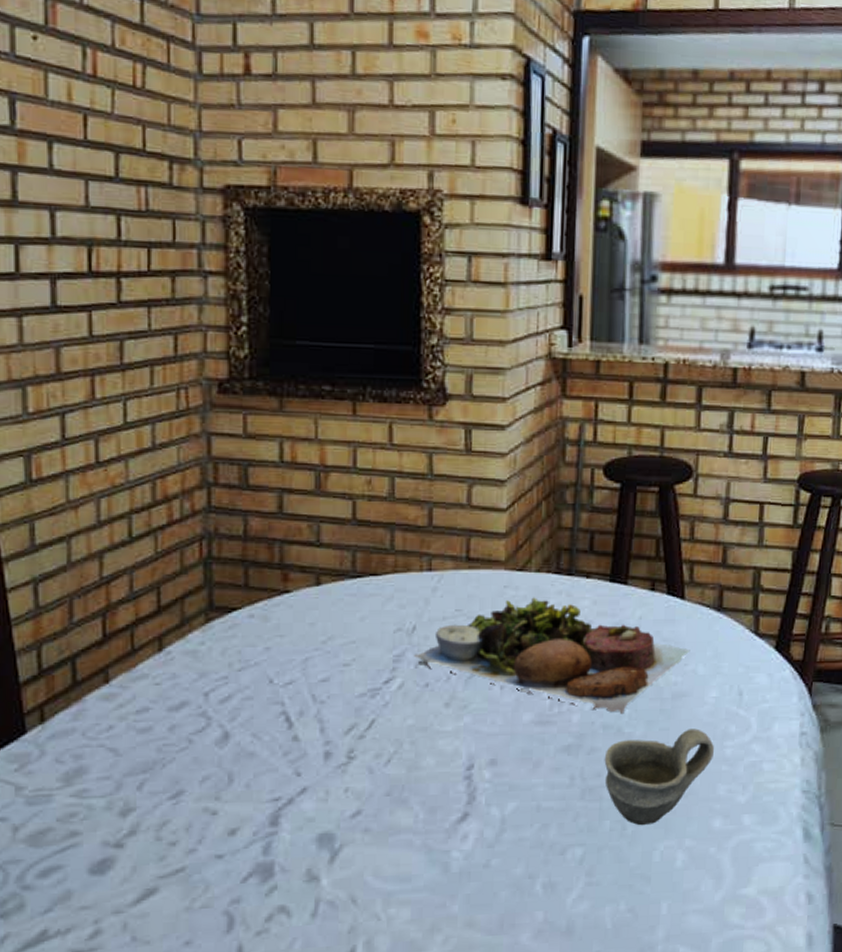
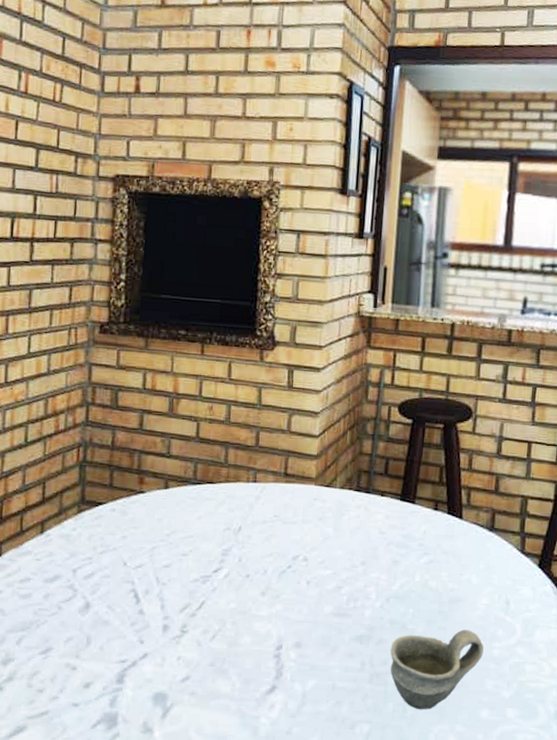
food platter: present [414,597,690,714] -> none [239,509,466,612]

